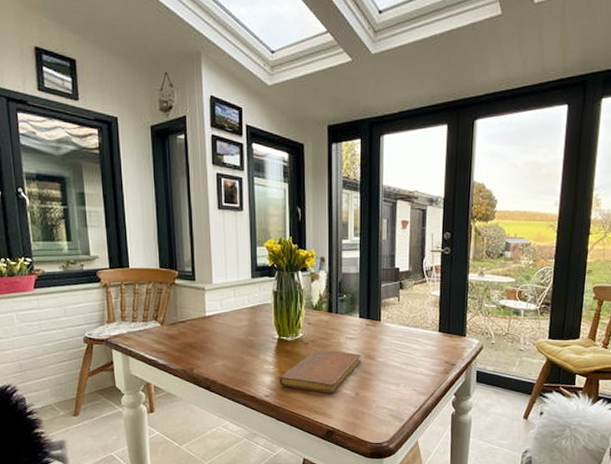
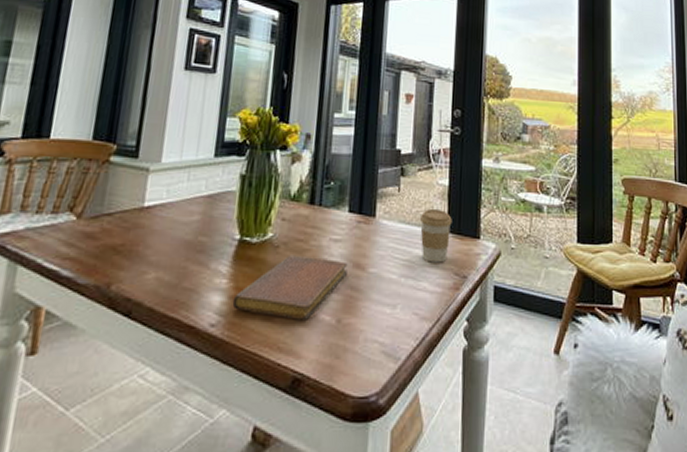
coffee cup: none [416,313,443,354] -> present [419,208,452,263]

